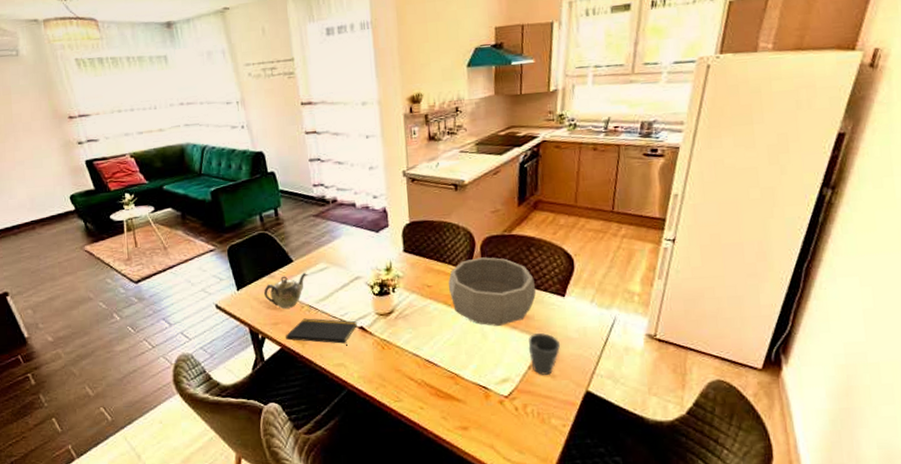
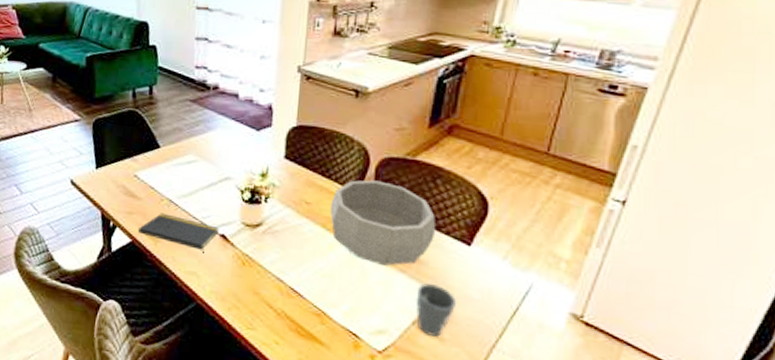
teapot: present [264,272,308,309] -> none [123,161,174,199]

